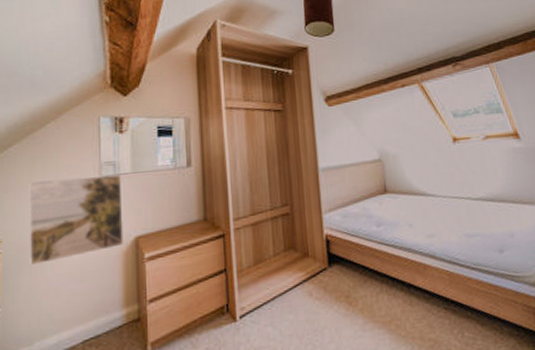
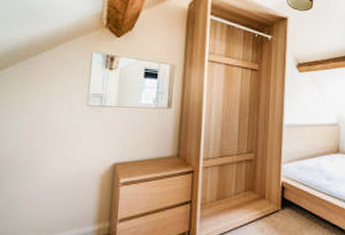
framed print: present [28,174,124,266] -> none [13,101,107,178]

